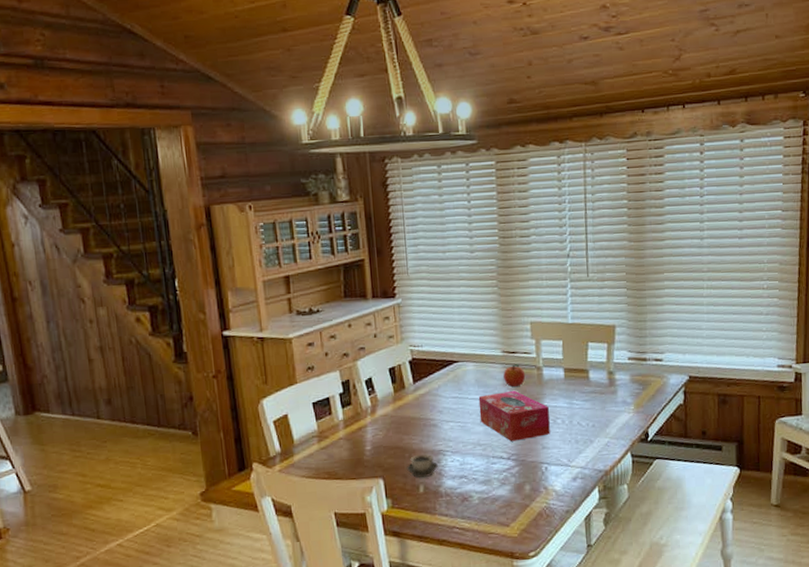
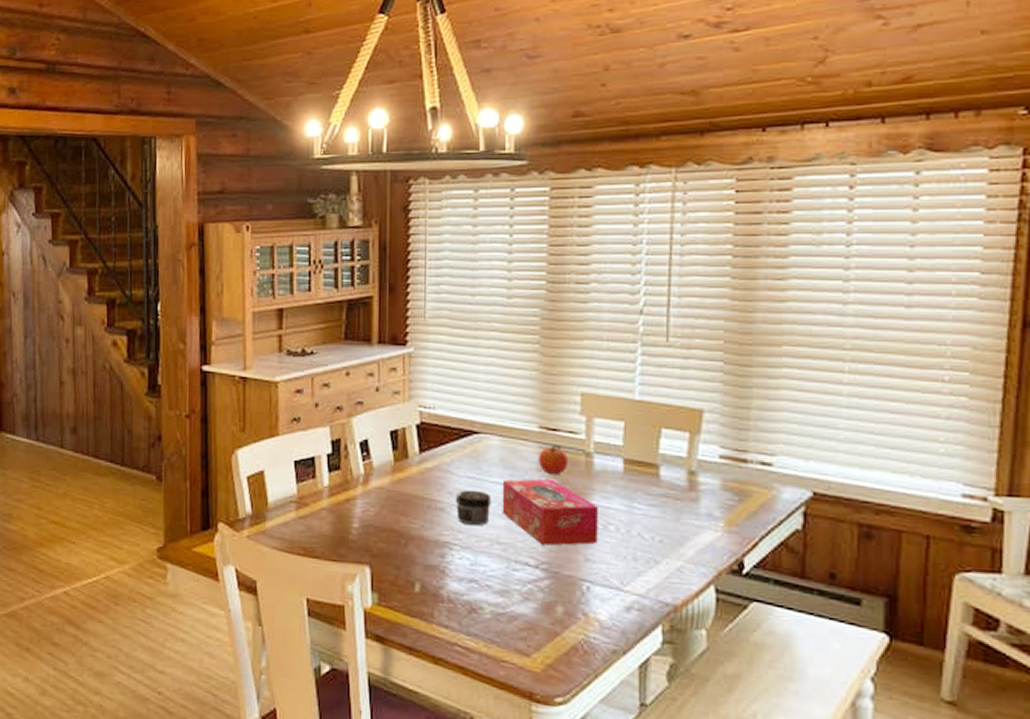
cup: present [406,454,438,478] -> none [400,543,441,573]
jar: none [444,407,472,435] -> present [455,490,492,526]

